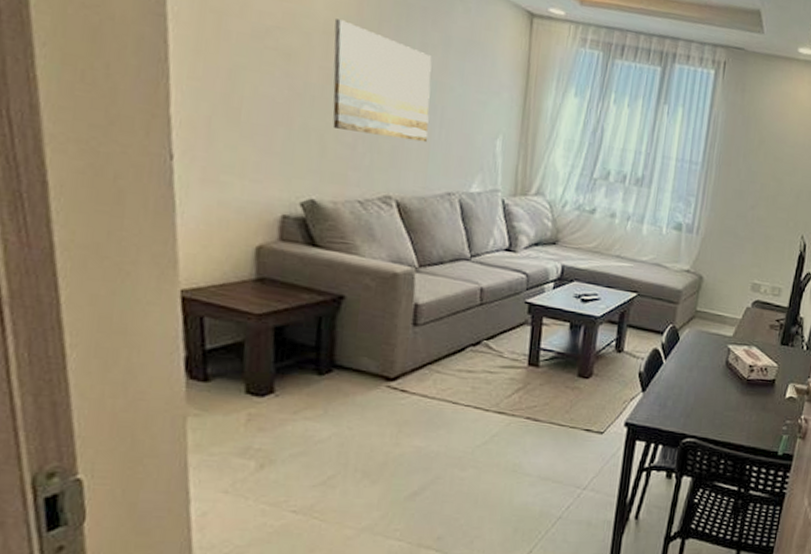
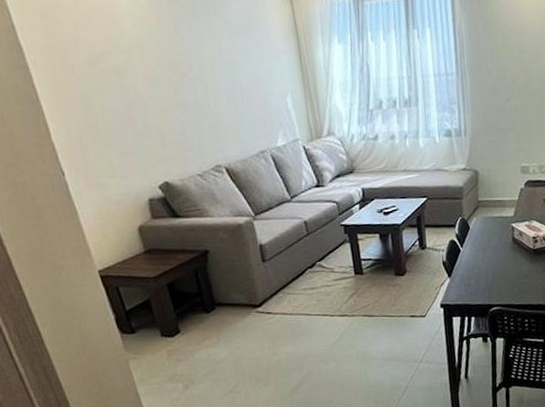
wall art: present [332,19,432,143] -> none [142,32,236,121]

